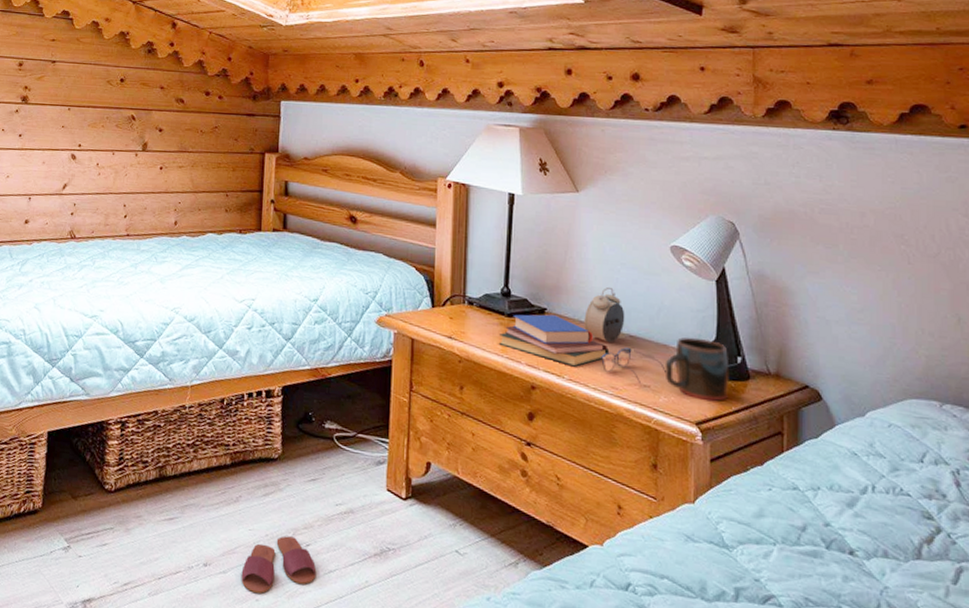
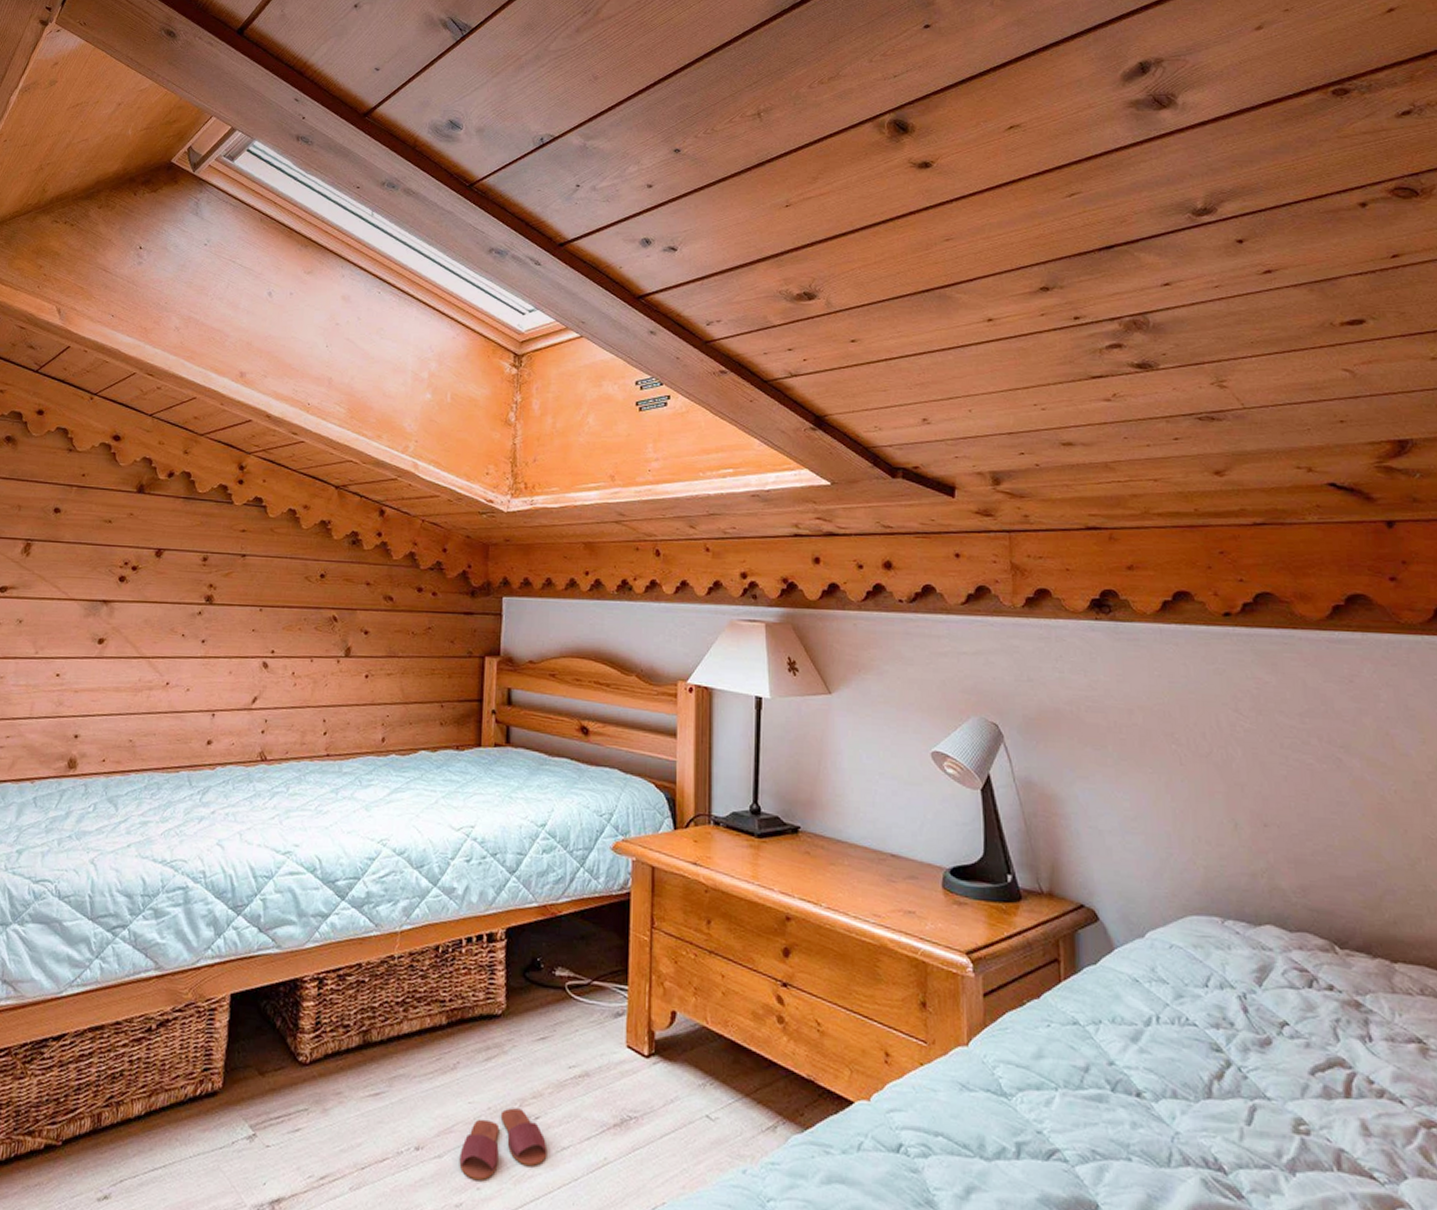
book: present [499,314,610,367] -> none [749,833,871,893]
alarm clock: present [584,286,625,343] -> none [842,799,886,864]
glasses: present [601,348,666,384] -> none [861,869,932,910]
mug: present [665,337,730,401] -> none [930,854,1000,926]

